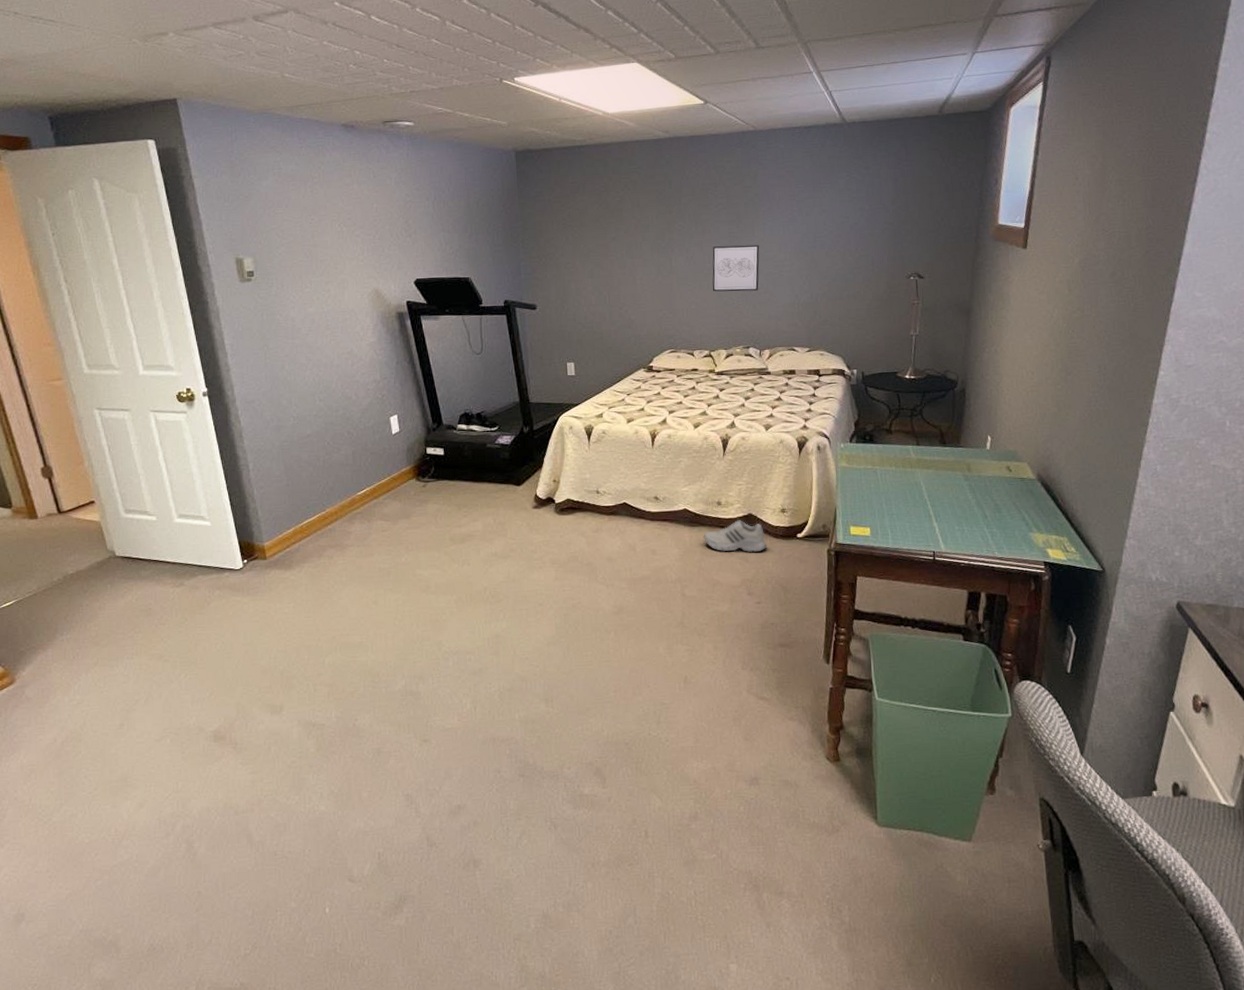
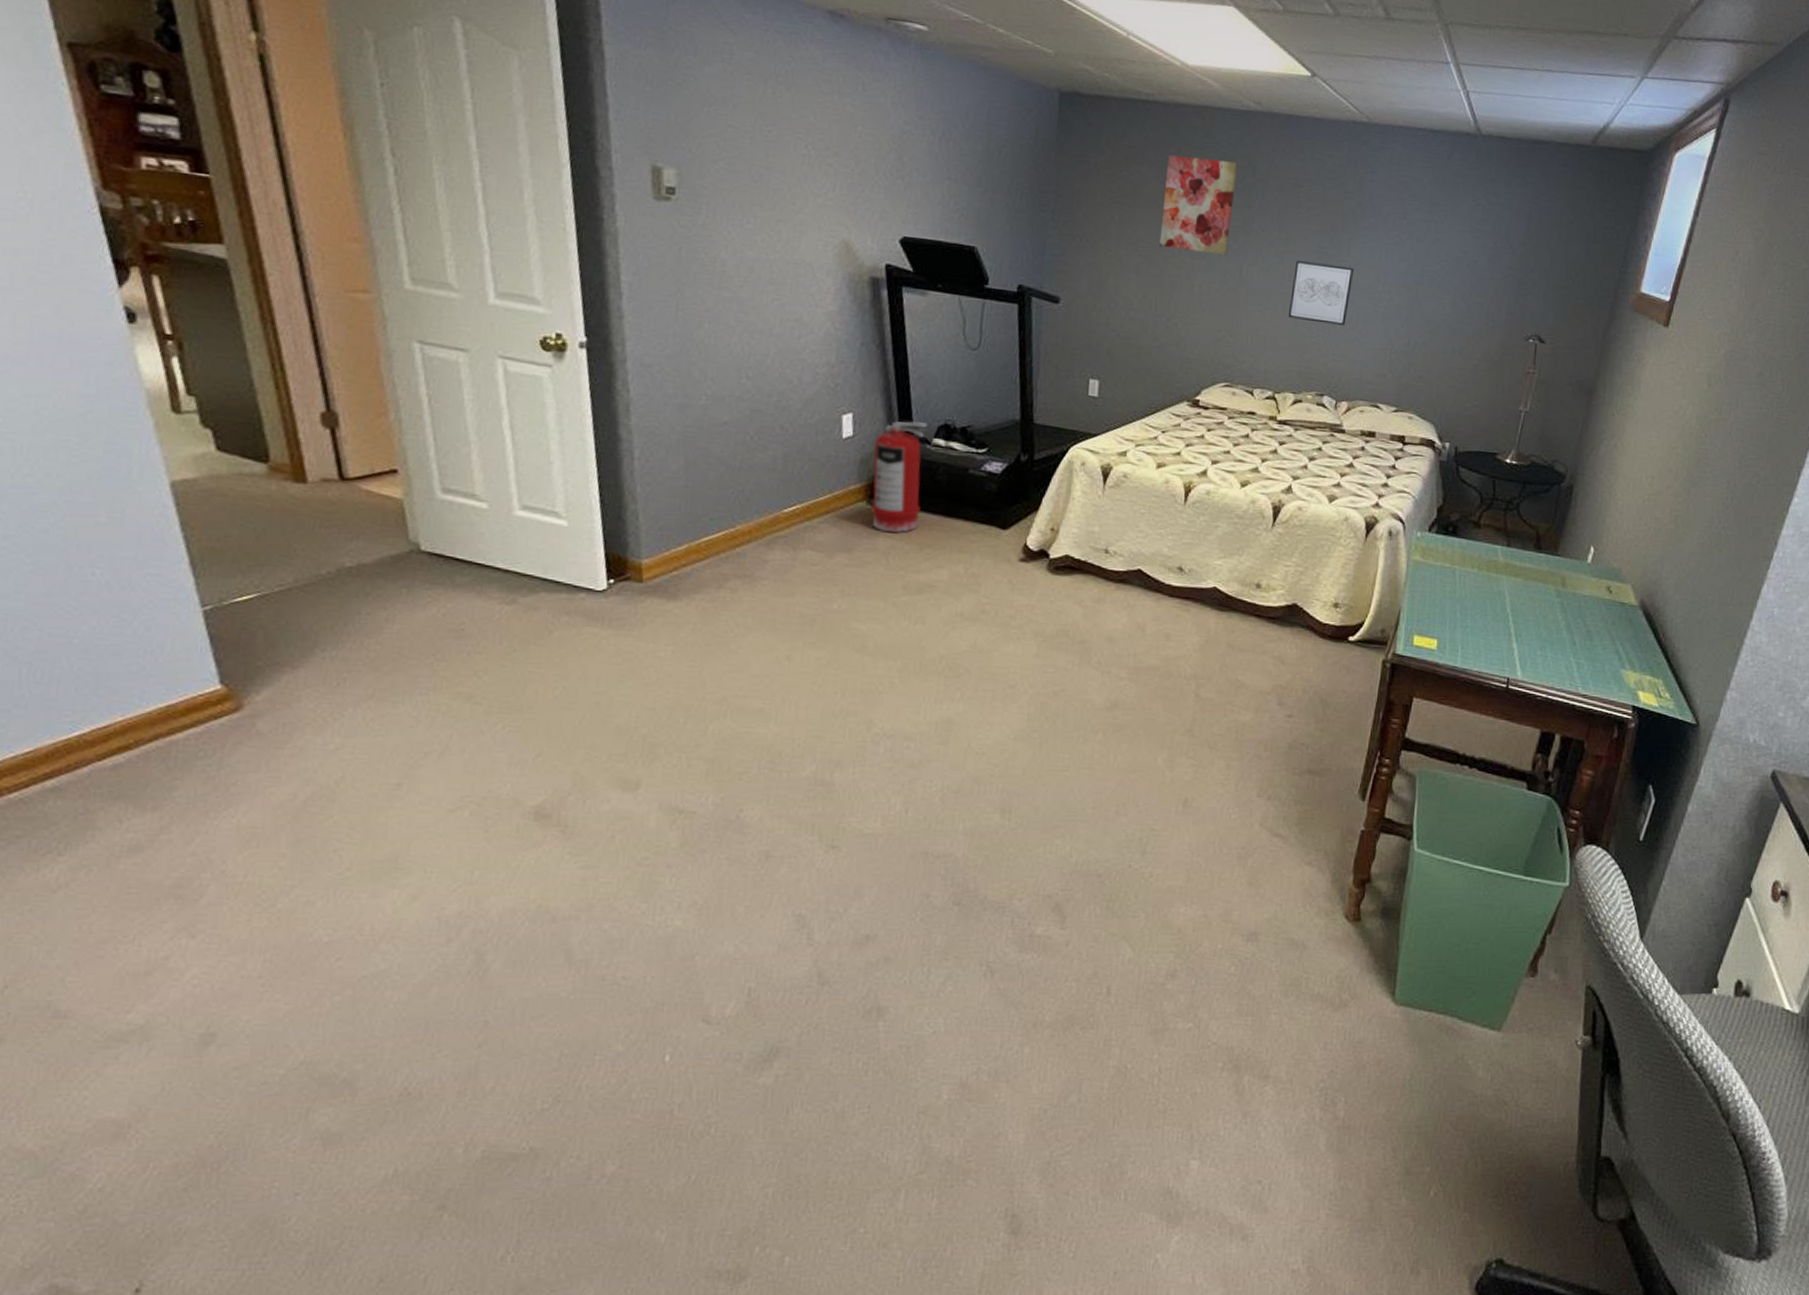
fire extinguisher: none [416,413,456,500] -> present [870,421,928,533]
wall art: none [603,180,659,254] -> present [1159,154,1238,255]
shoe: present [703,520,767,553] -> none [1233,610,1311,654]

